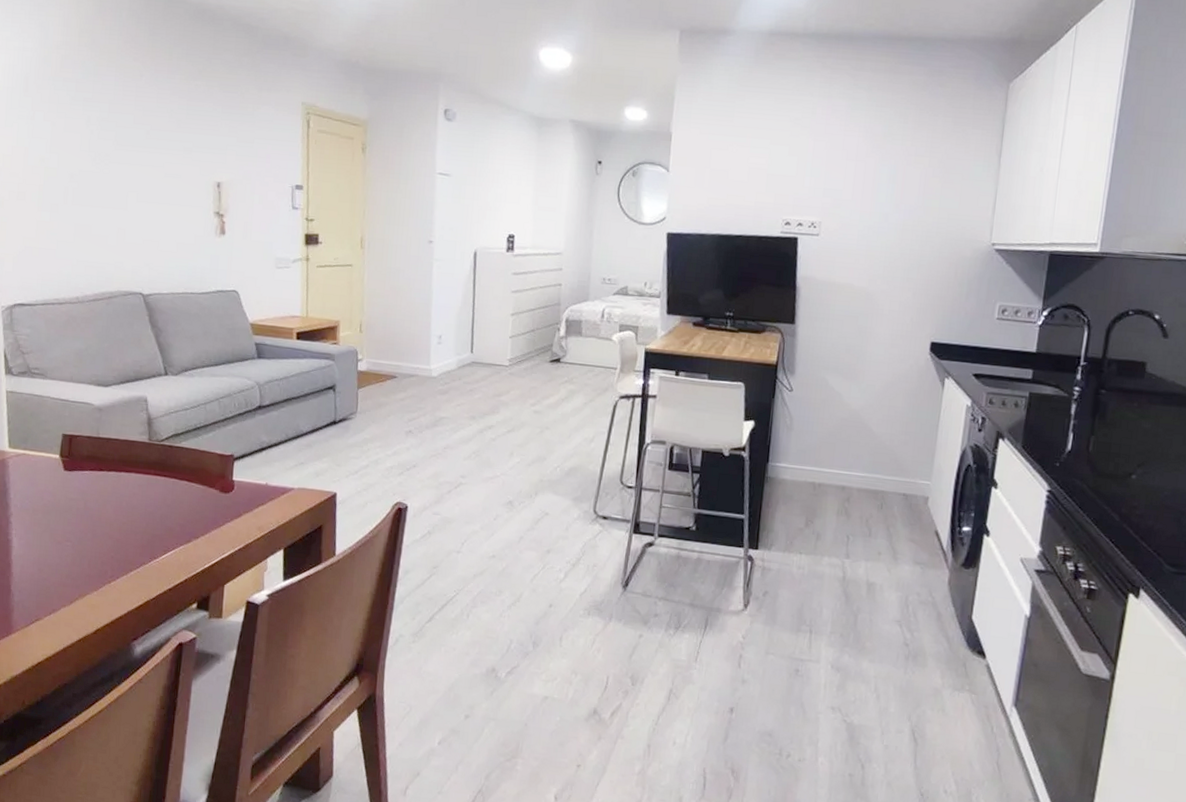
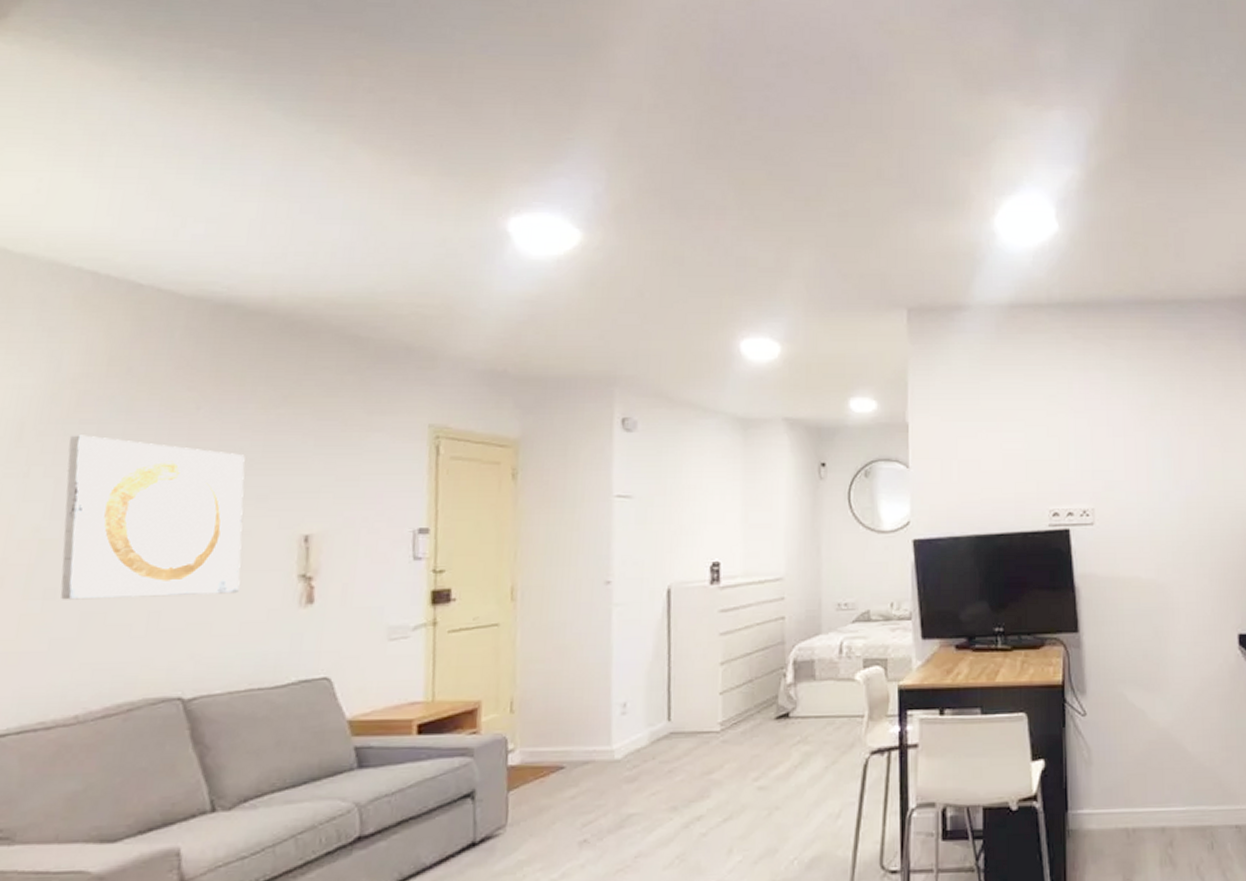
wall art: none [58,90,176,221] -> present [60,435,245,600]

